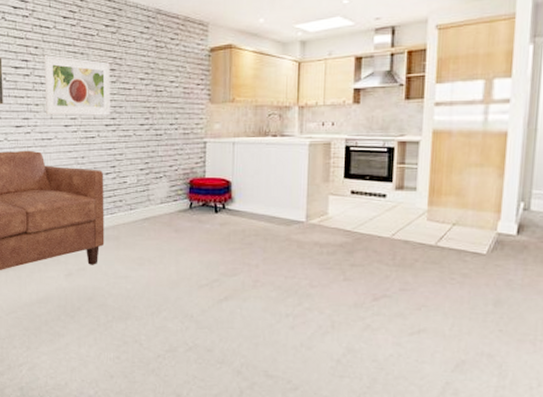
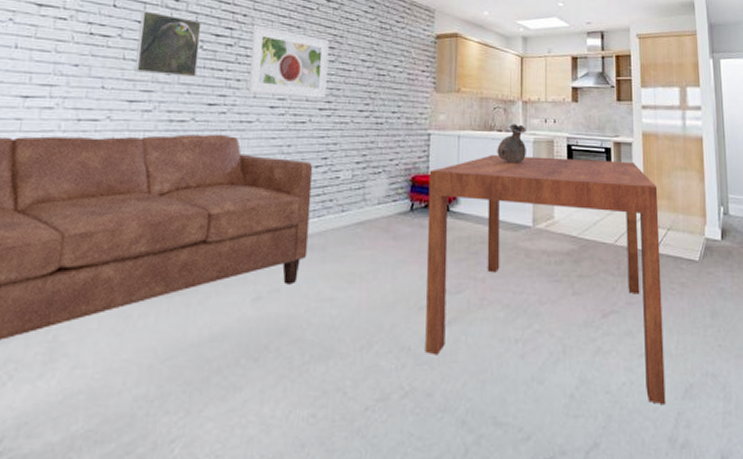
dining table: none [205,158,446,375] -> present [425,155,666,405]
ceramic jug: none [271,129,302,165] -> present [497,124,526,163]

